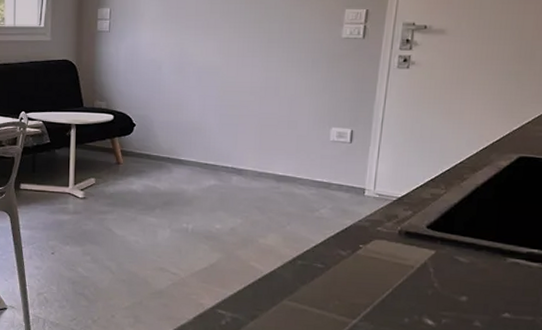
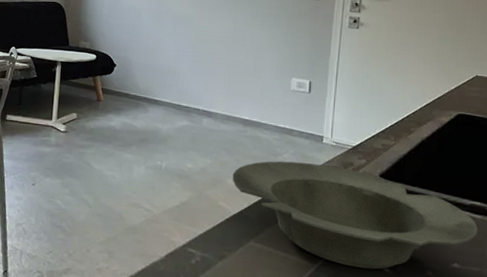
bowl: none [264,216,534,323] -> present [232,161,478,269]

